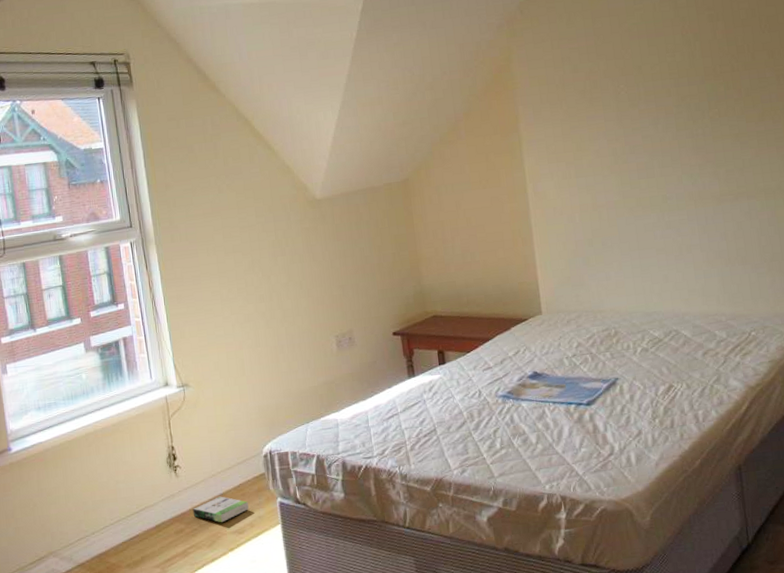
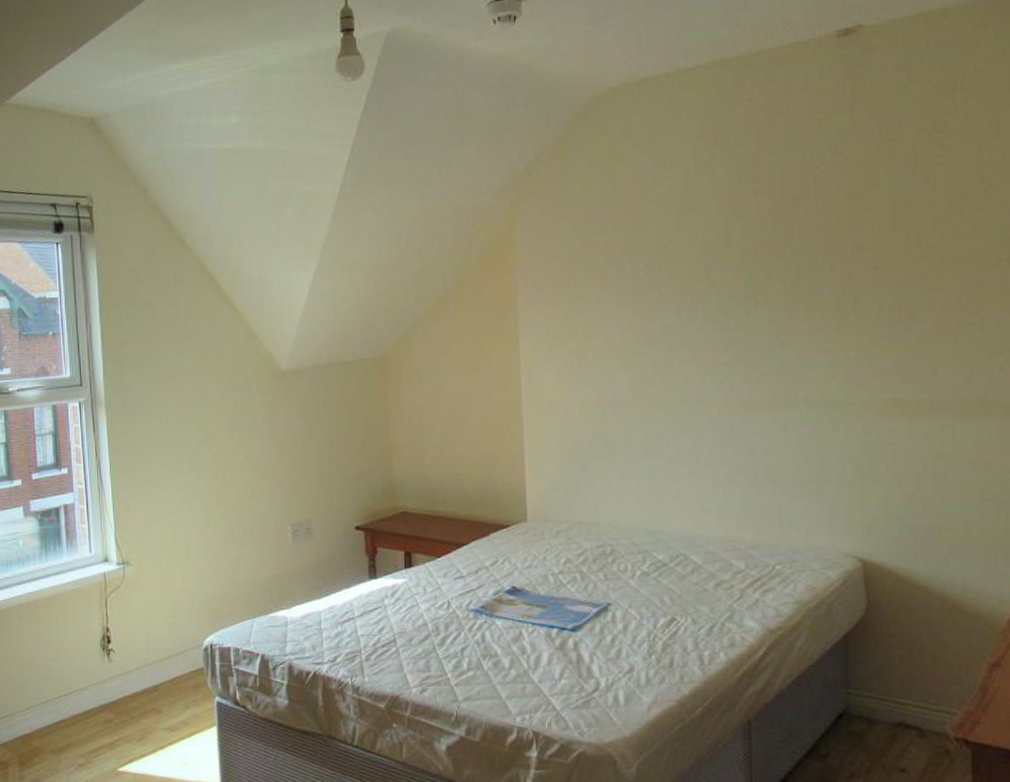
box: present [192,496,249,523] -> none [124,688,184,717]

